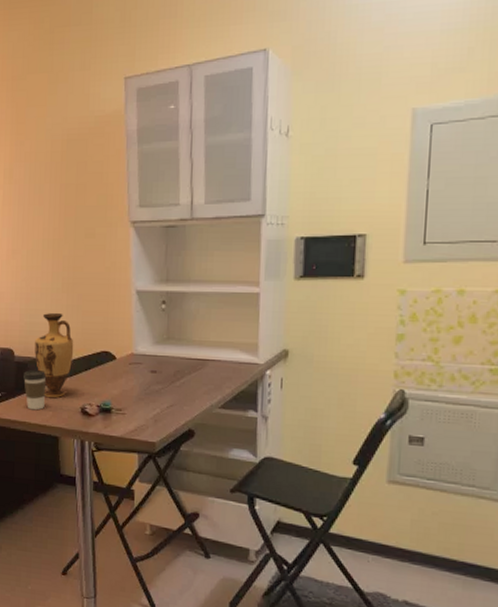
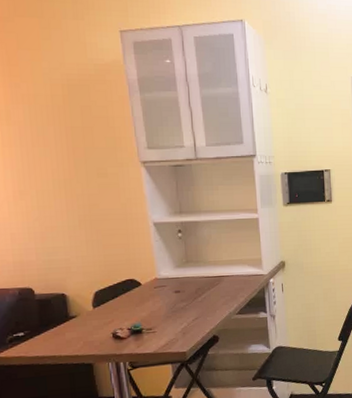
coffee cup: present [24,369,47,411] -> none [47,304,75,344]
vase: present [35,312,74,398] -> none [56,248,99,329]

